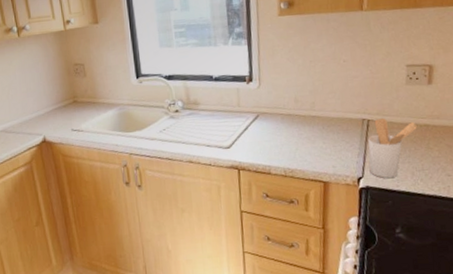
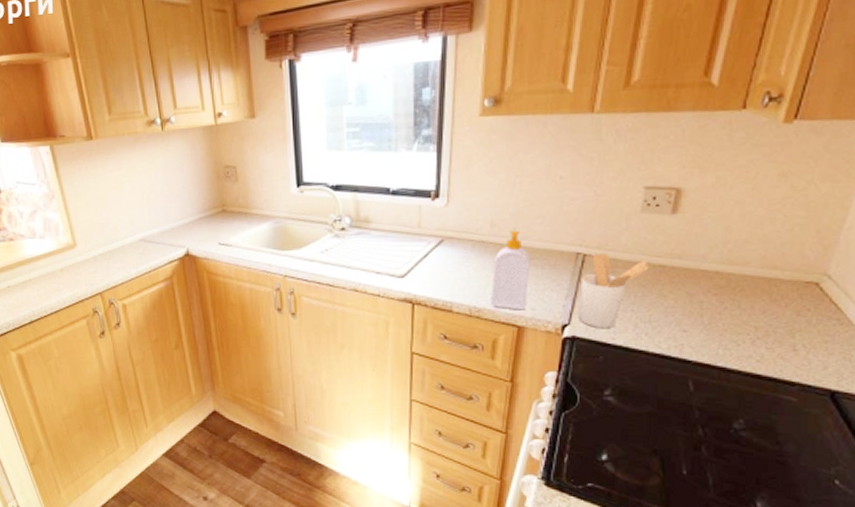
soap bottle: none [300,104,329,169] -> present [491,230,530,310]

